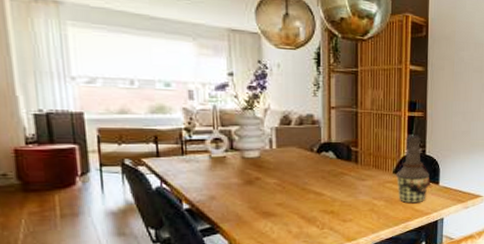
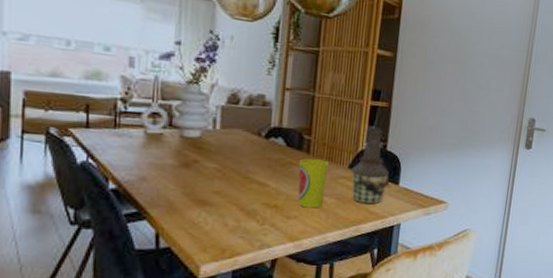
cup: none [349,168,375,211] -> present [298,158,328,208]

